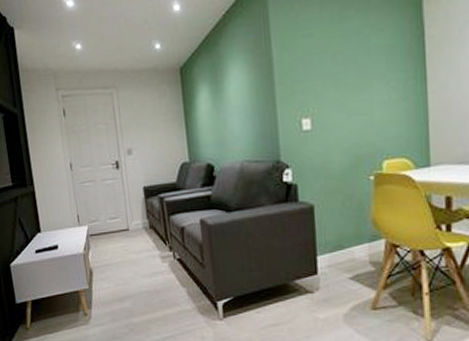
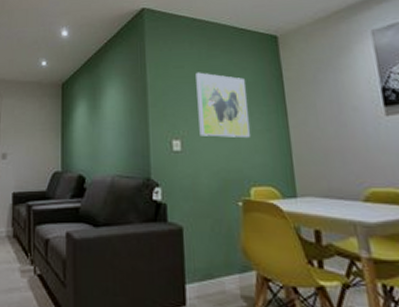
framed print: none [326,39,385,112] -> present [196,72,250,137]

